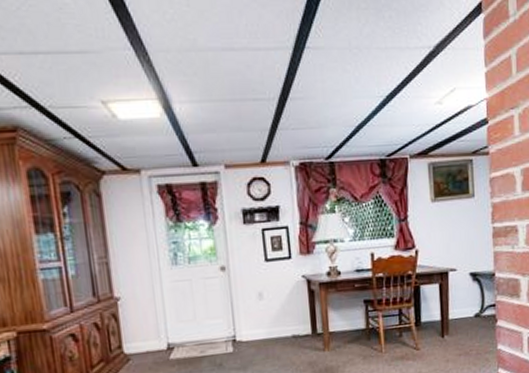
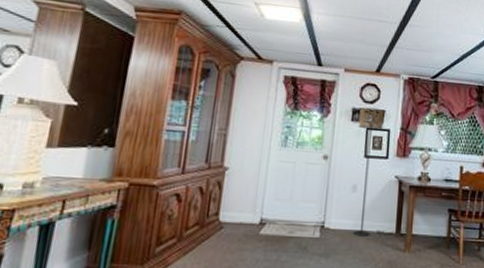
floor lamp: none [250,204,285,344] -> present [353,107,385,237]

